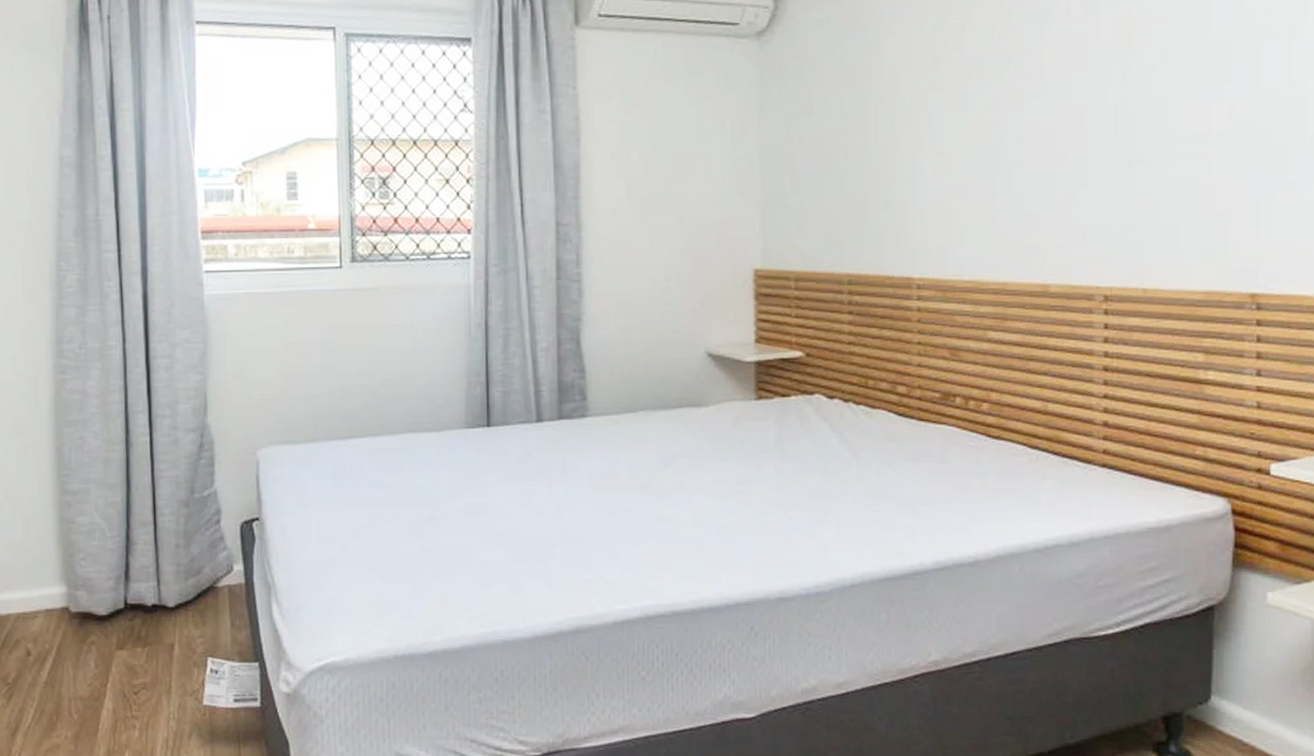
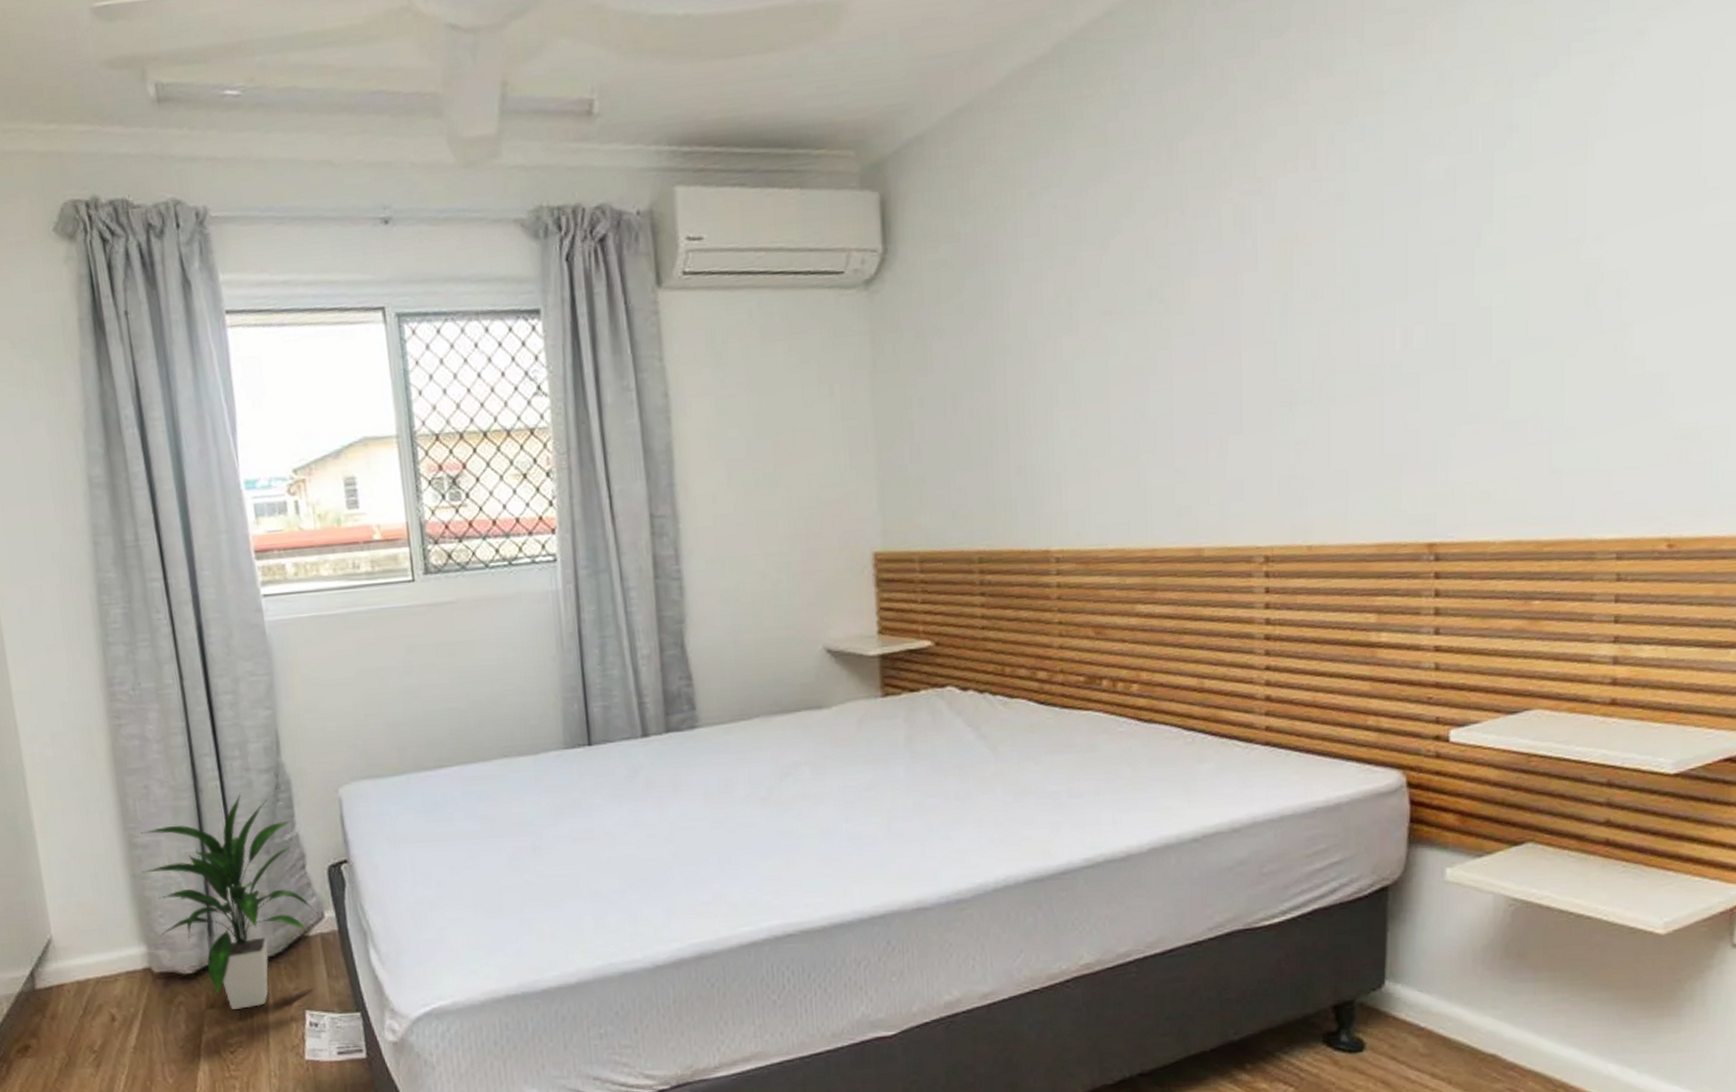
indoor plant: none [69,449,227,653] -> present [140,793,318,1010]

